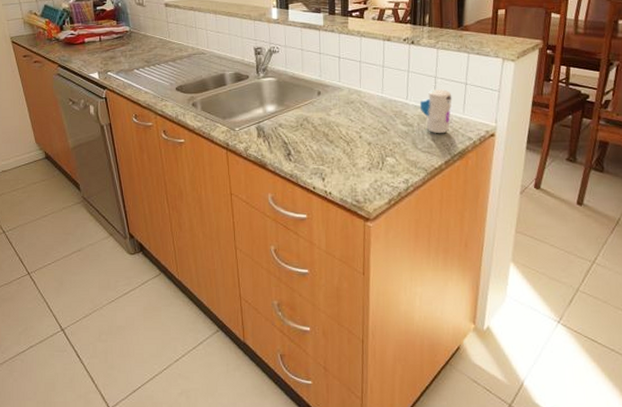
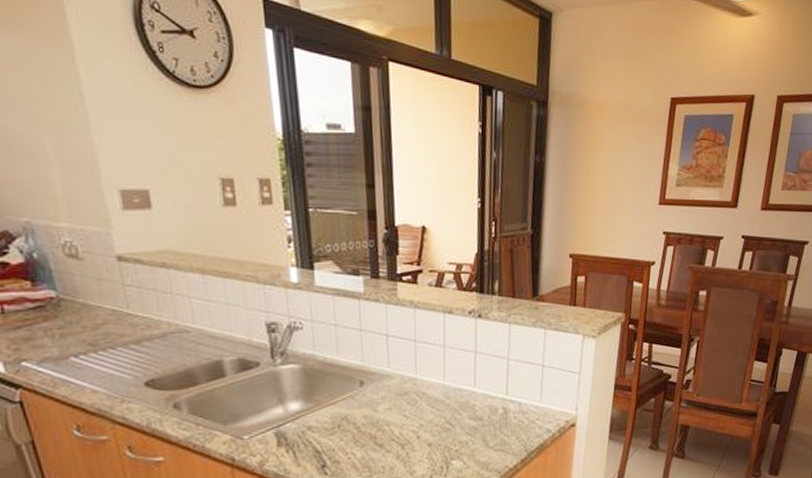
toy: present [419,89,452,134] -> none [489,373,528,428]

